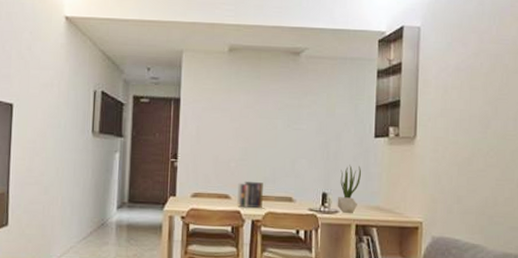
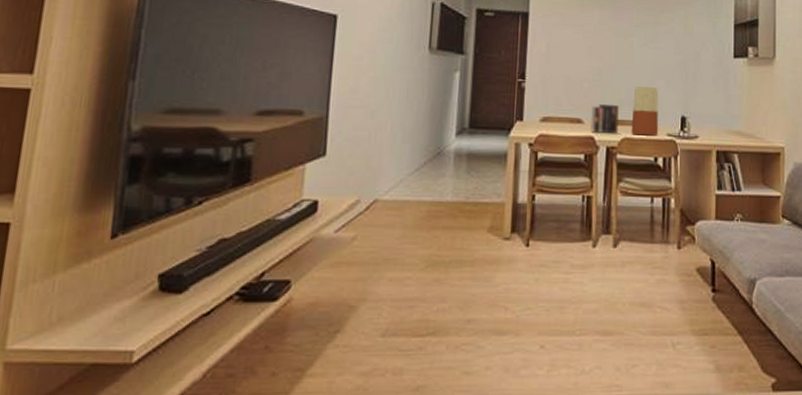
vase: none [274,165,301,211] -> present [631,87,659,136]
potted plant: present [337,165,361,214] -> none [697,87,721,140]

